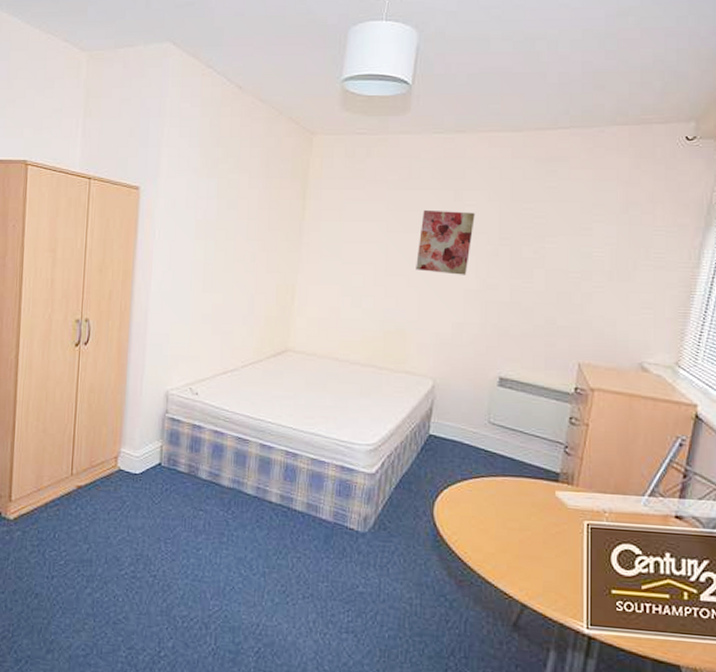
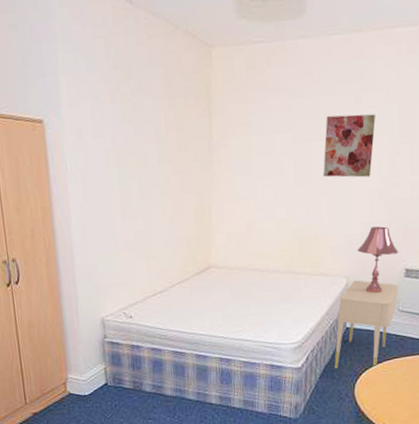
nightstand: none [413,383,491,485] -> present [334,280,399,369]
table lamp: none [447,328,493,401] -> present [357,226,399,294]

